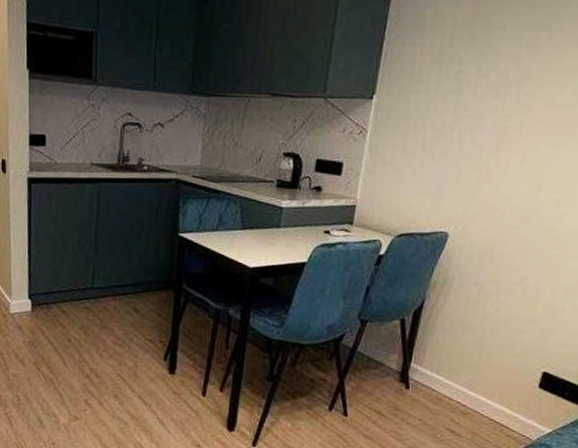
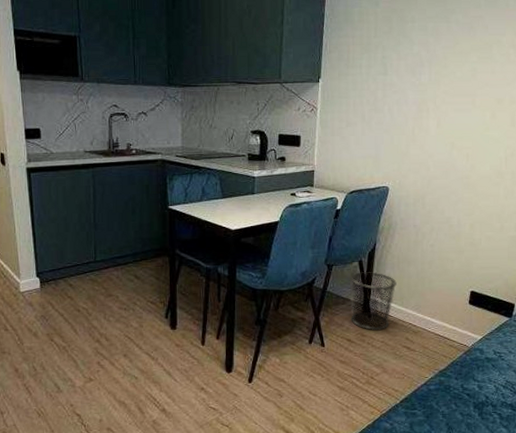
waste bin: none [383,333,446,405] -> present [351,272,397,331]

